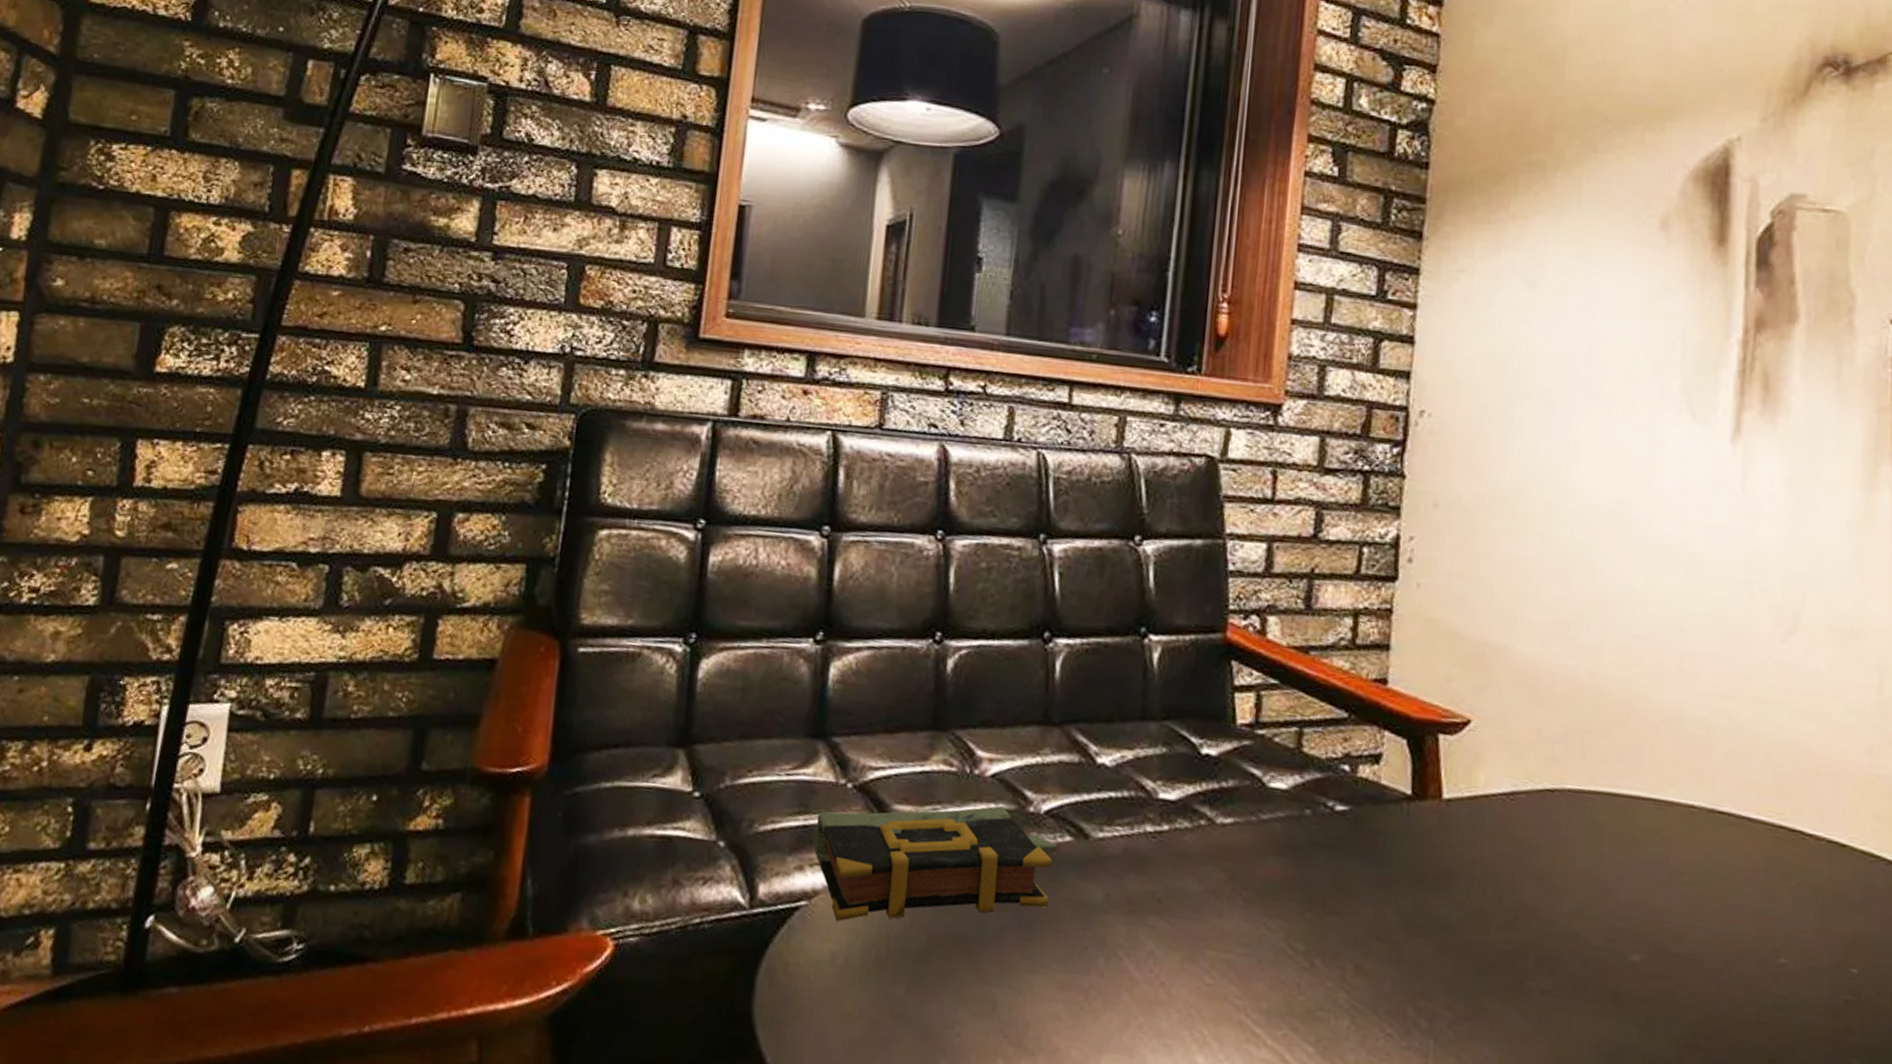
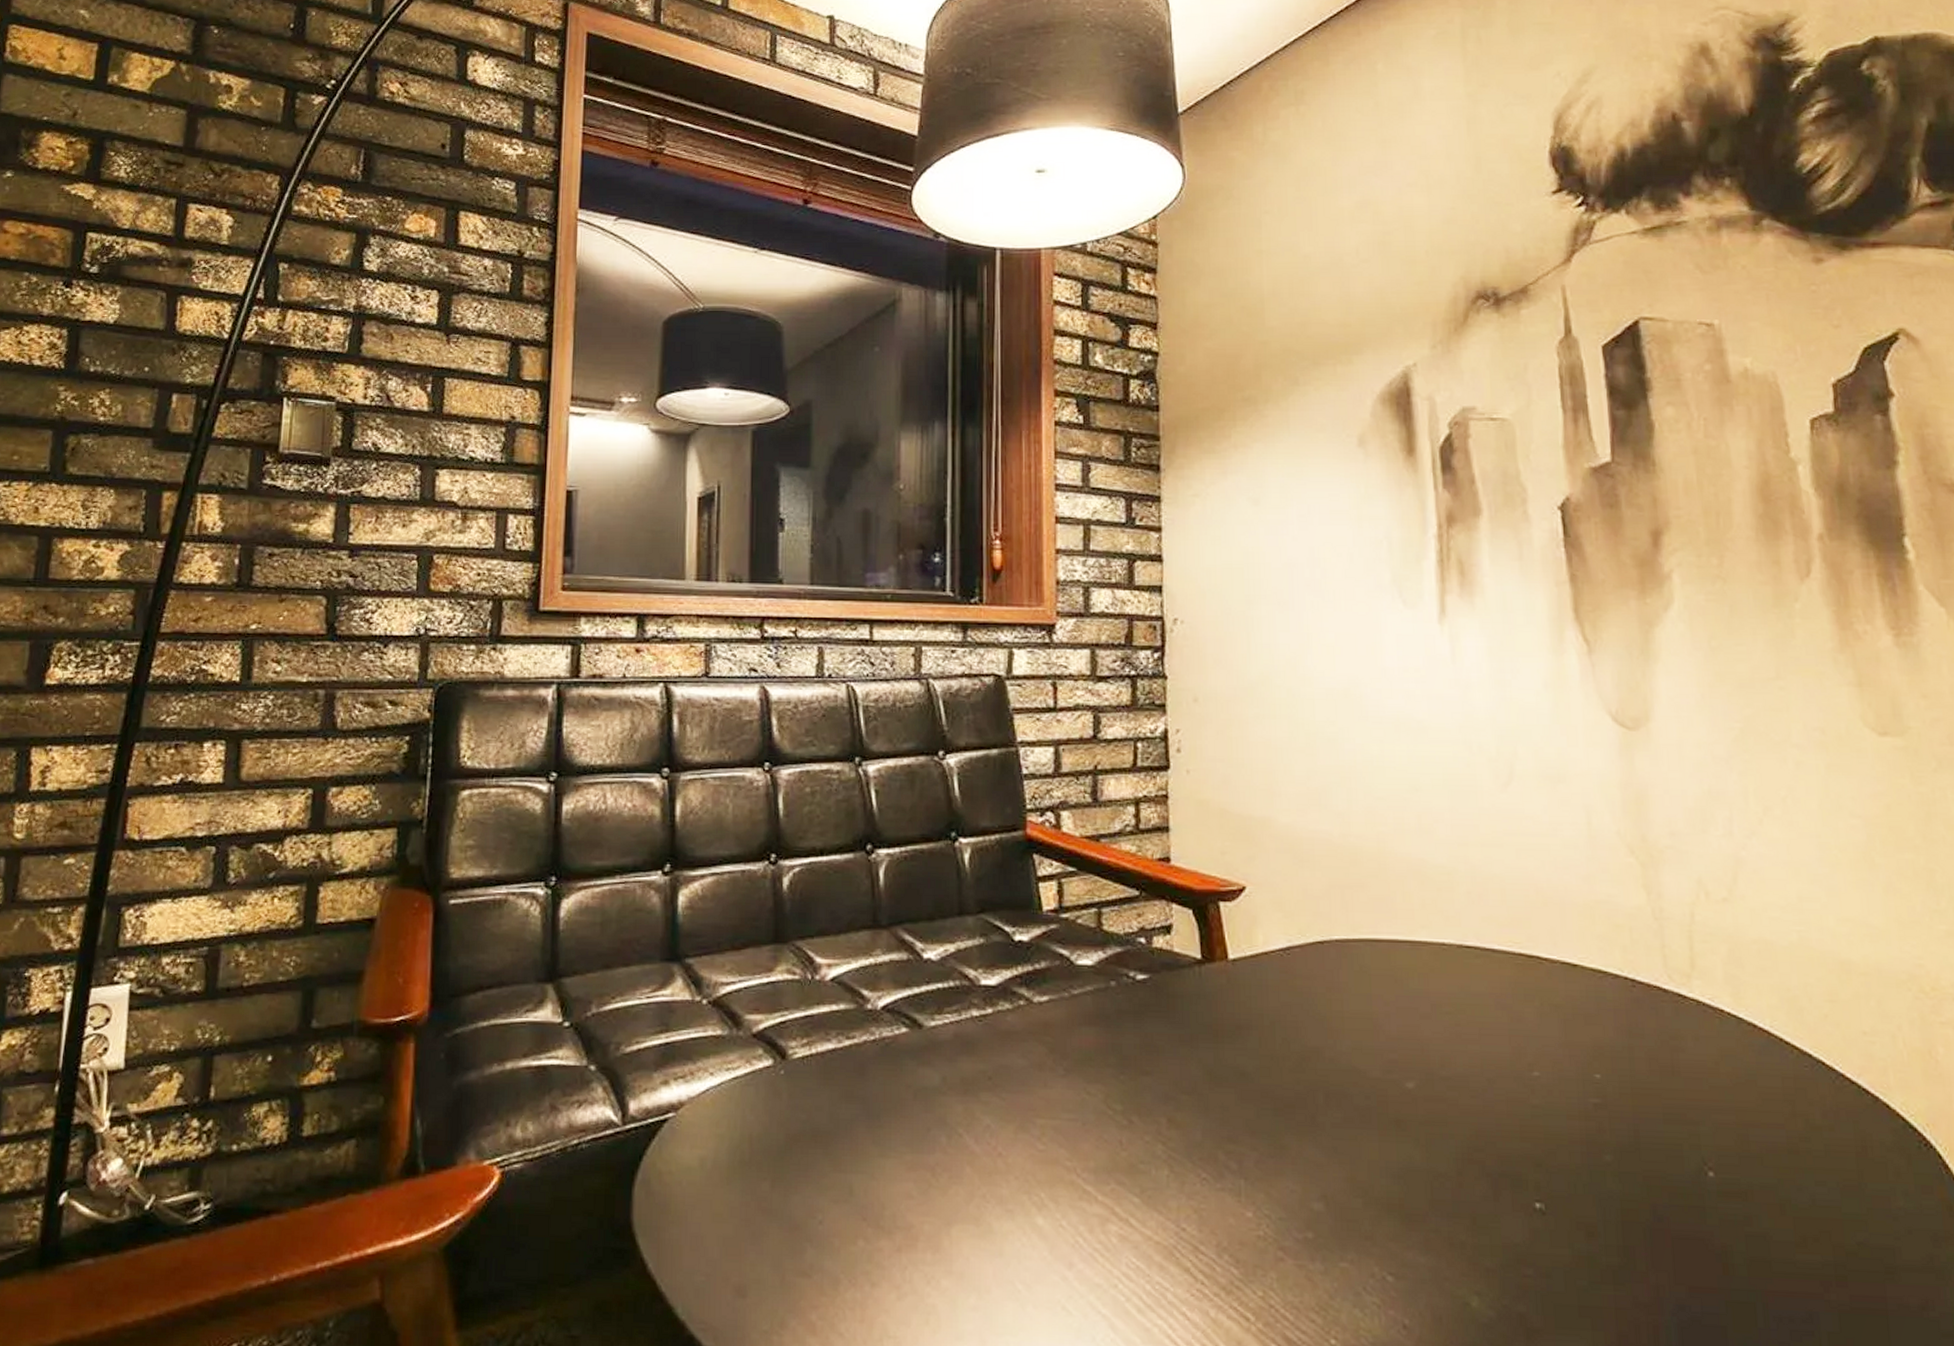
book: present [814,806,1058,921] -> none [677,1006,896,1128]

